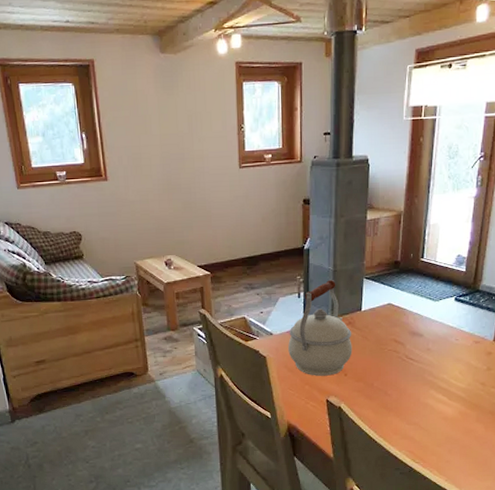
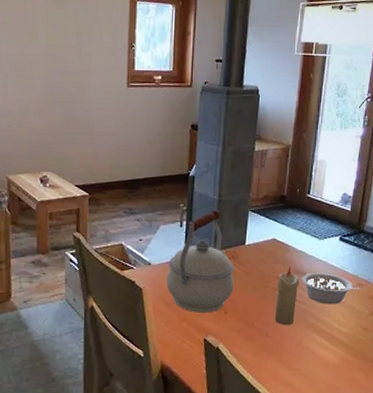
candle: none [392,328,416,383] -> present [274,266,299,325]
legume: none [418,333,479,363] -> present [302,273,362,305]

